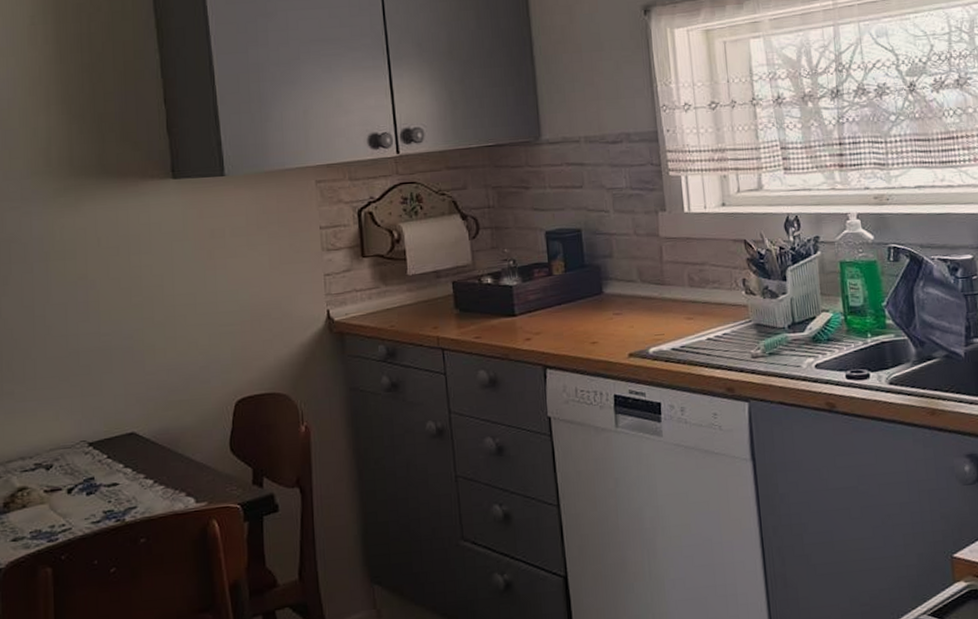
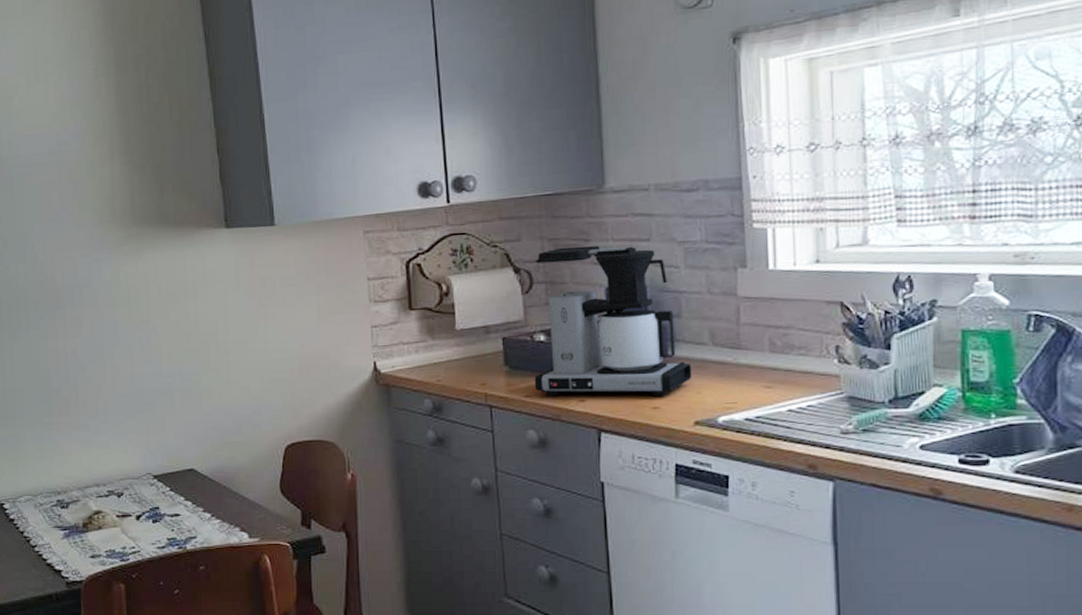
coffee maker: none [481,192,625,336] -> present [534,245,692,396]

